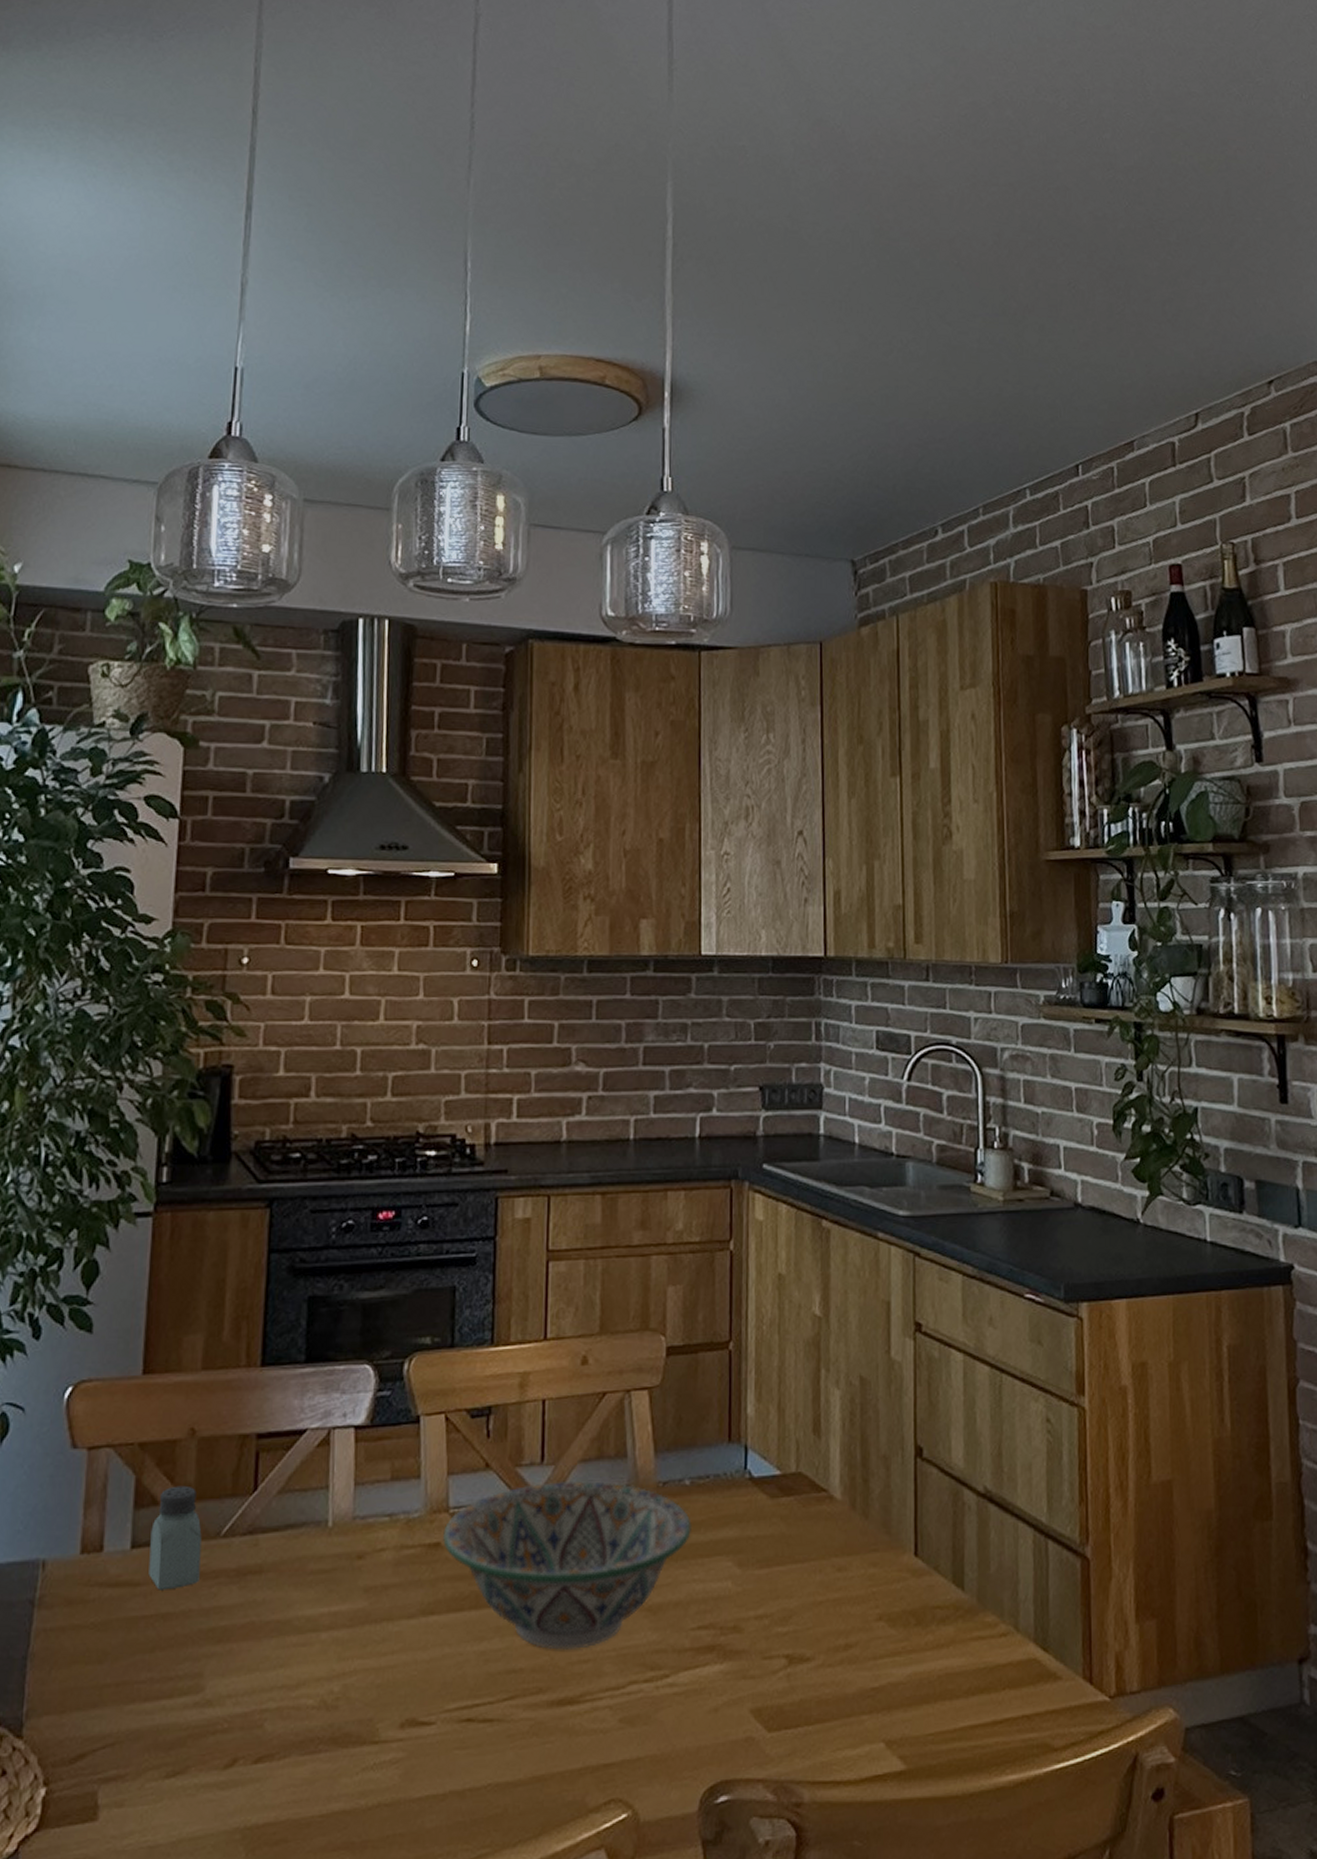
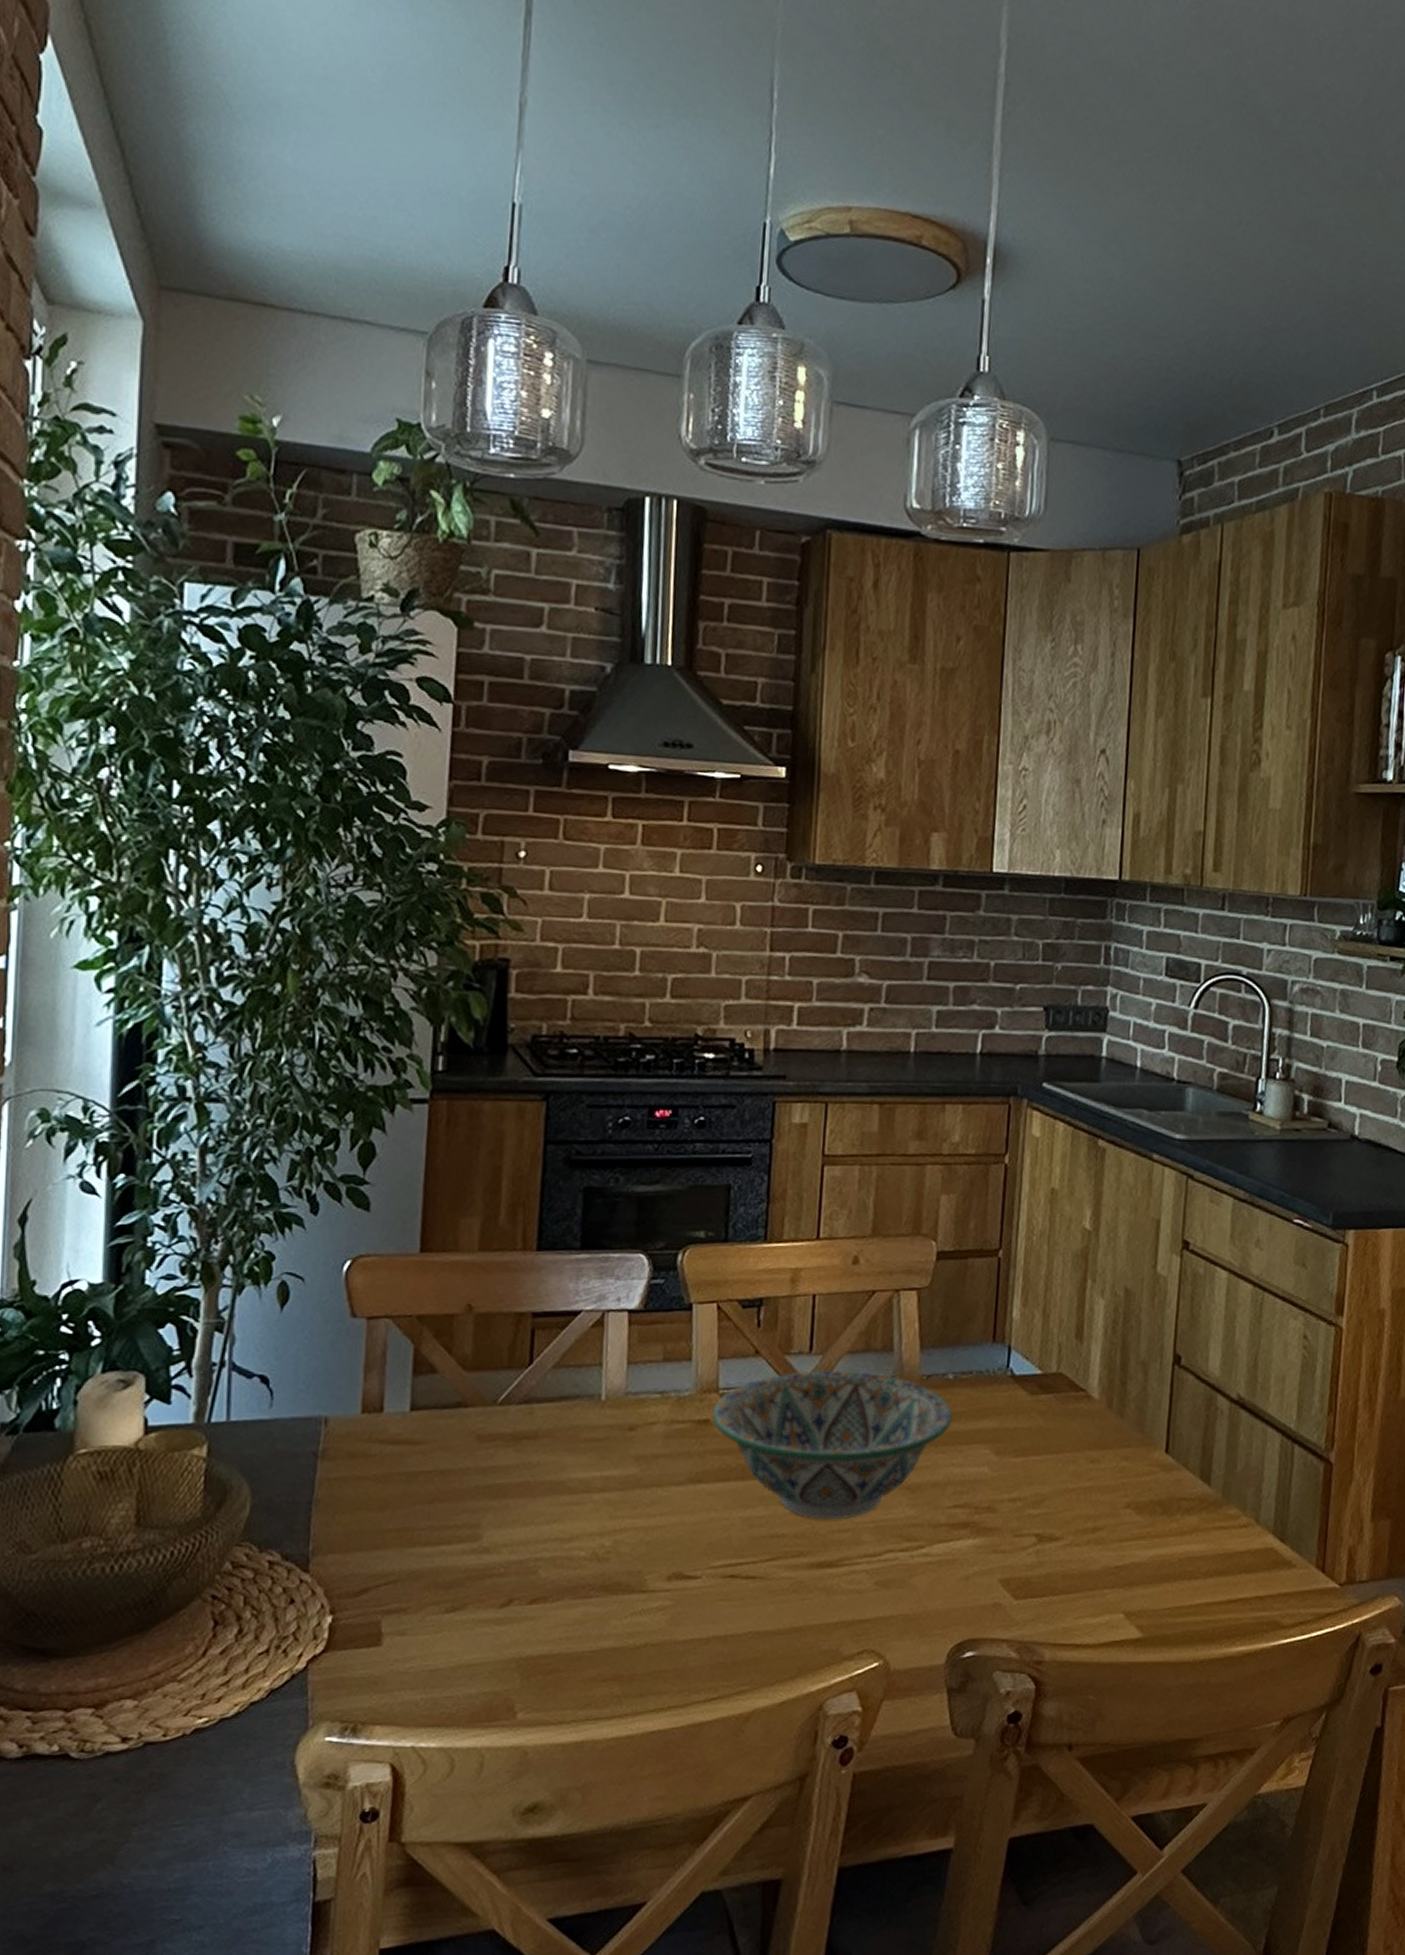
saltshaker: present [148,1485,202,1590] -> none [427,1356,479,1450]

